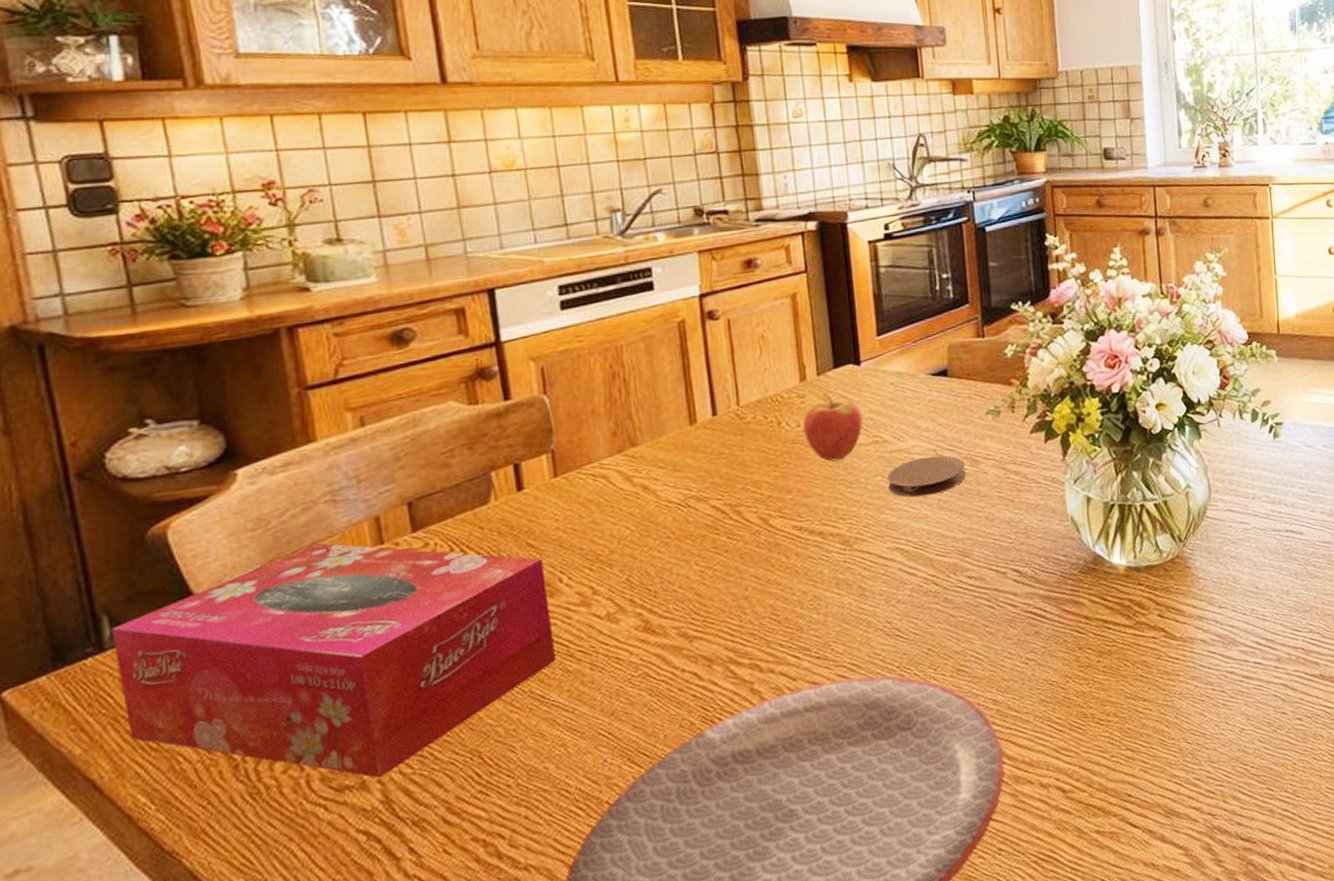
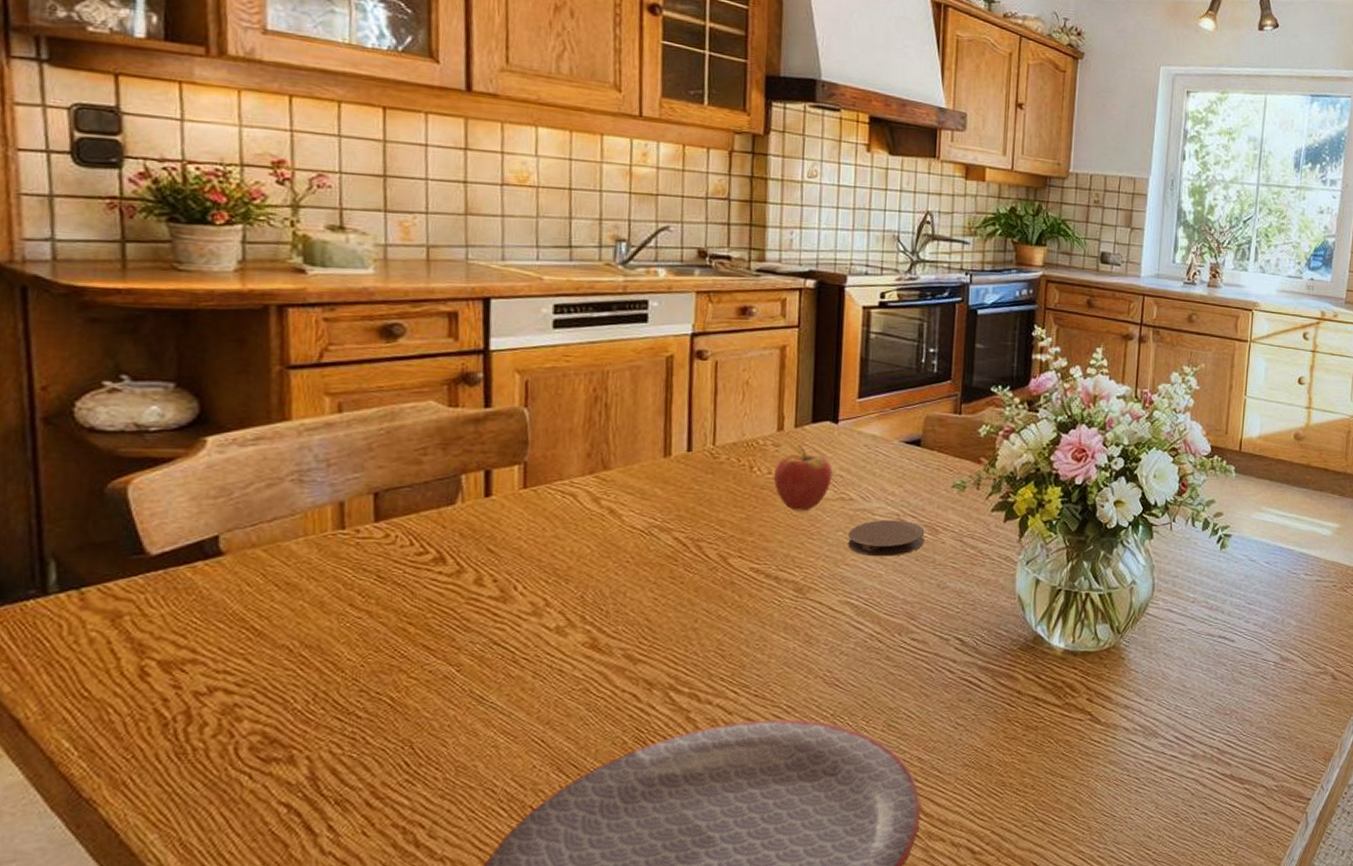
tissue box: present [111,543,557,779] -> none [57,520,501,755]

